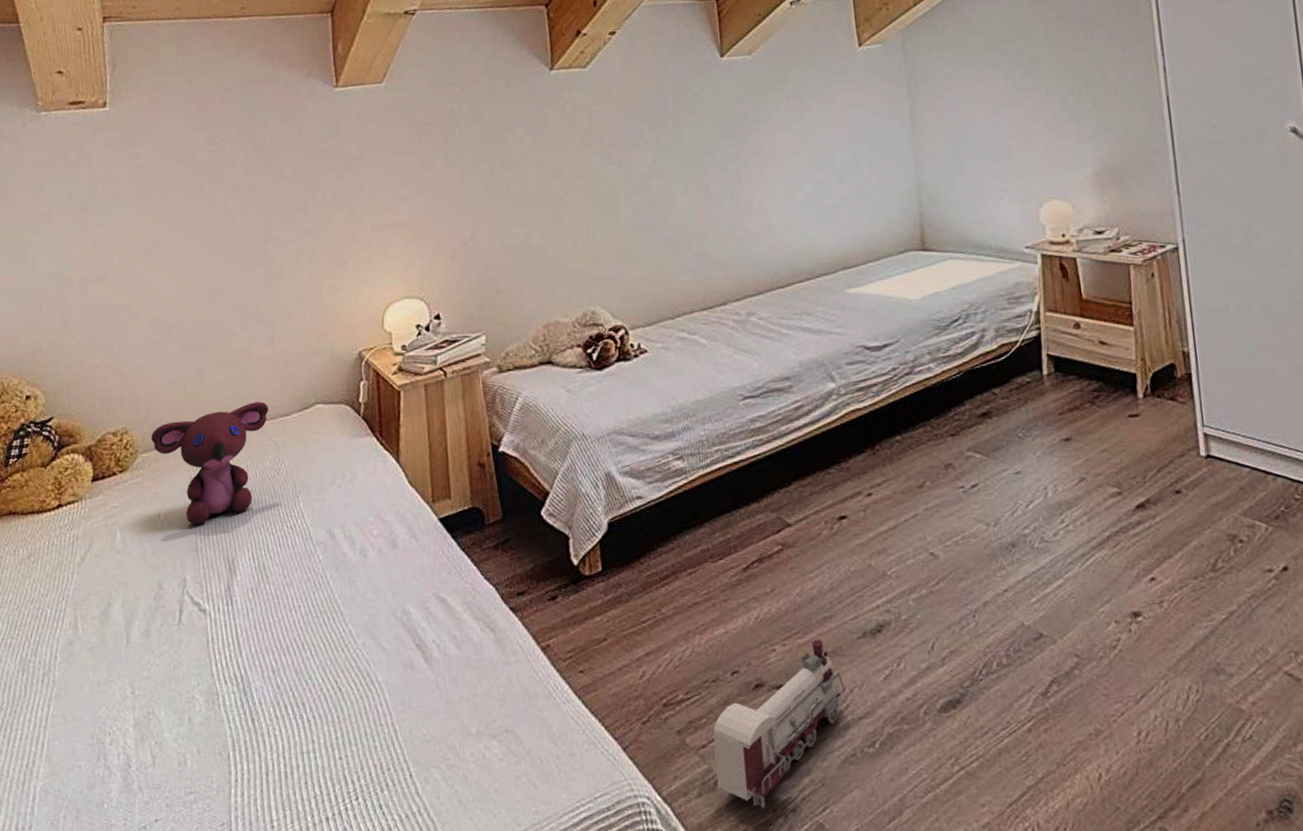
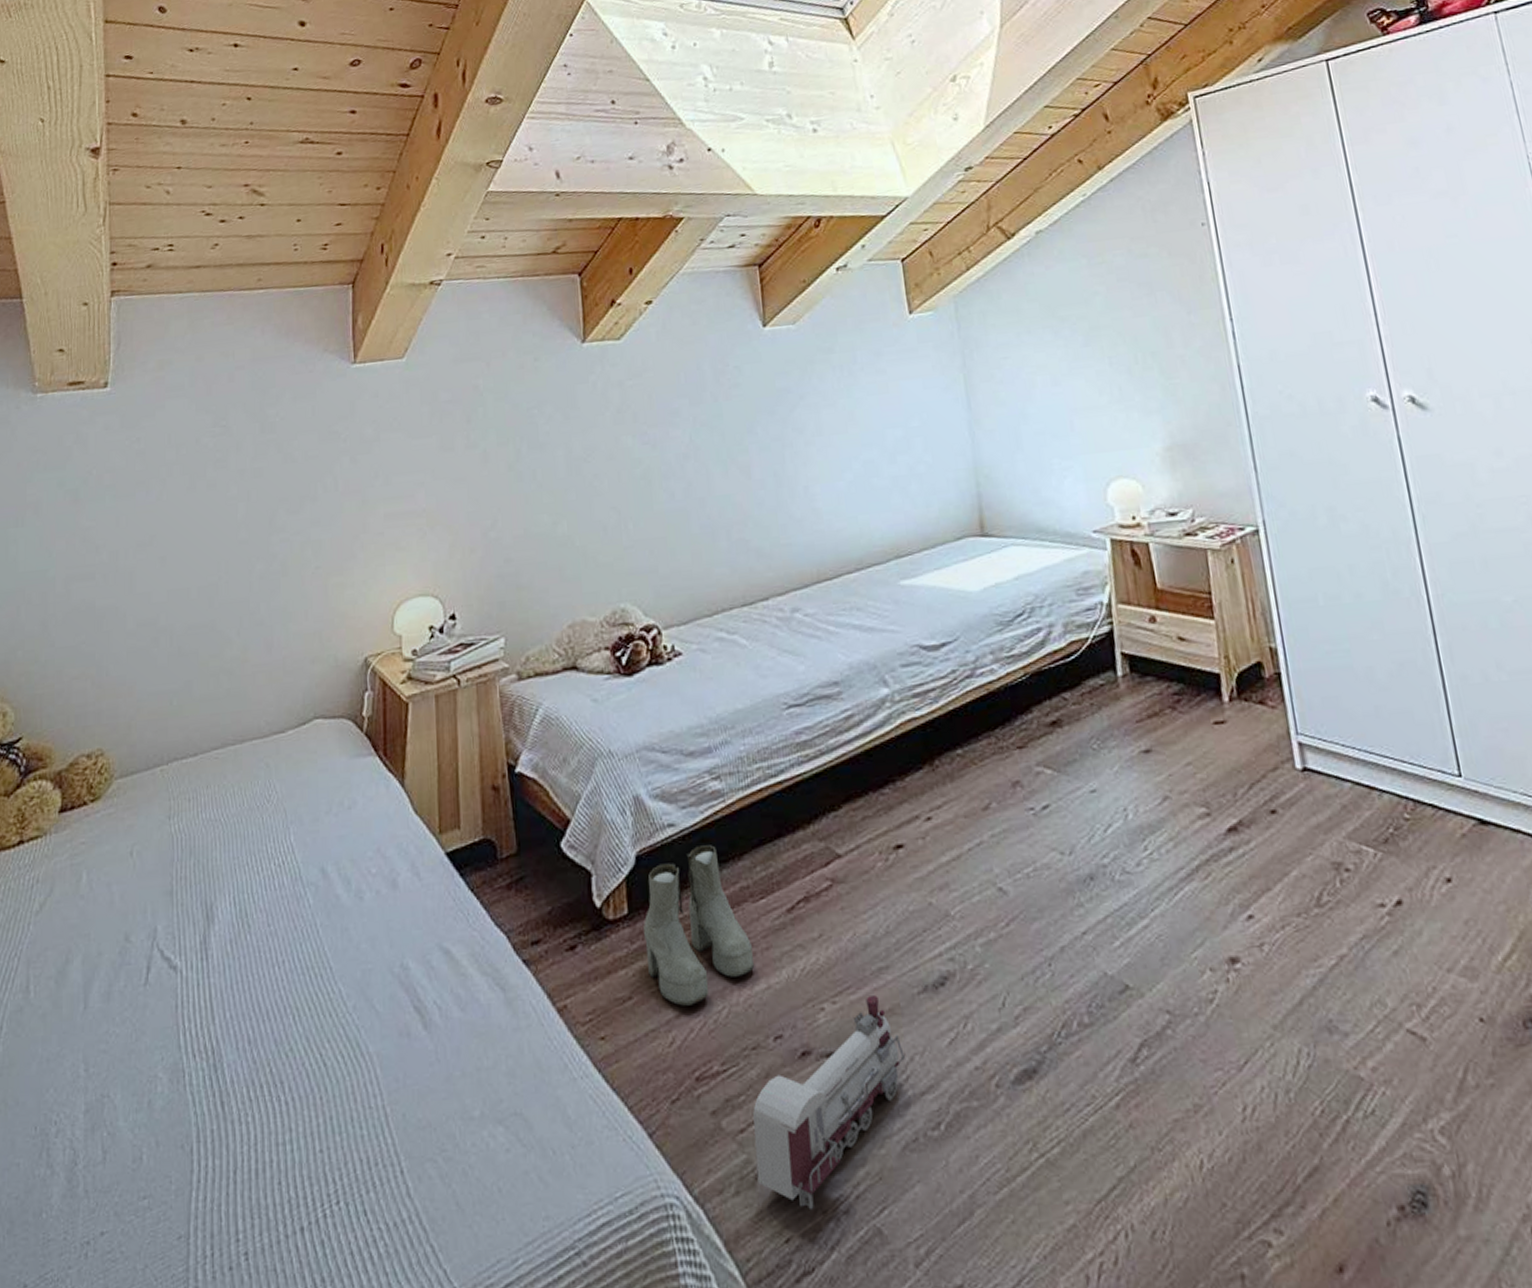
teddy bear: present [151,401,269,525] -> none [129,716,262,864]
boots: none [616,514,714,646] -> present [643,845,755,1006]

